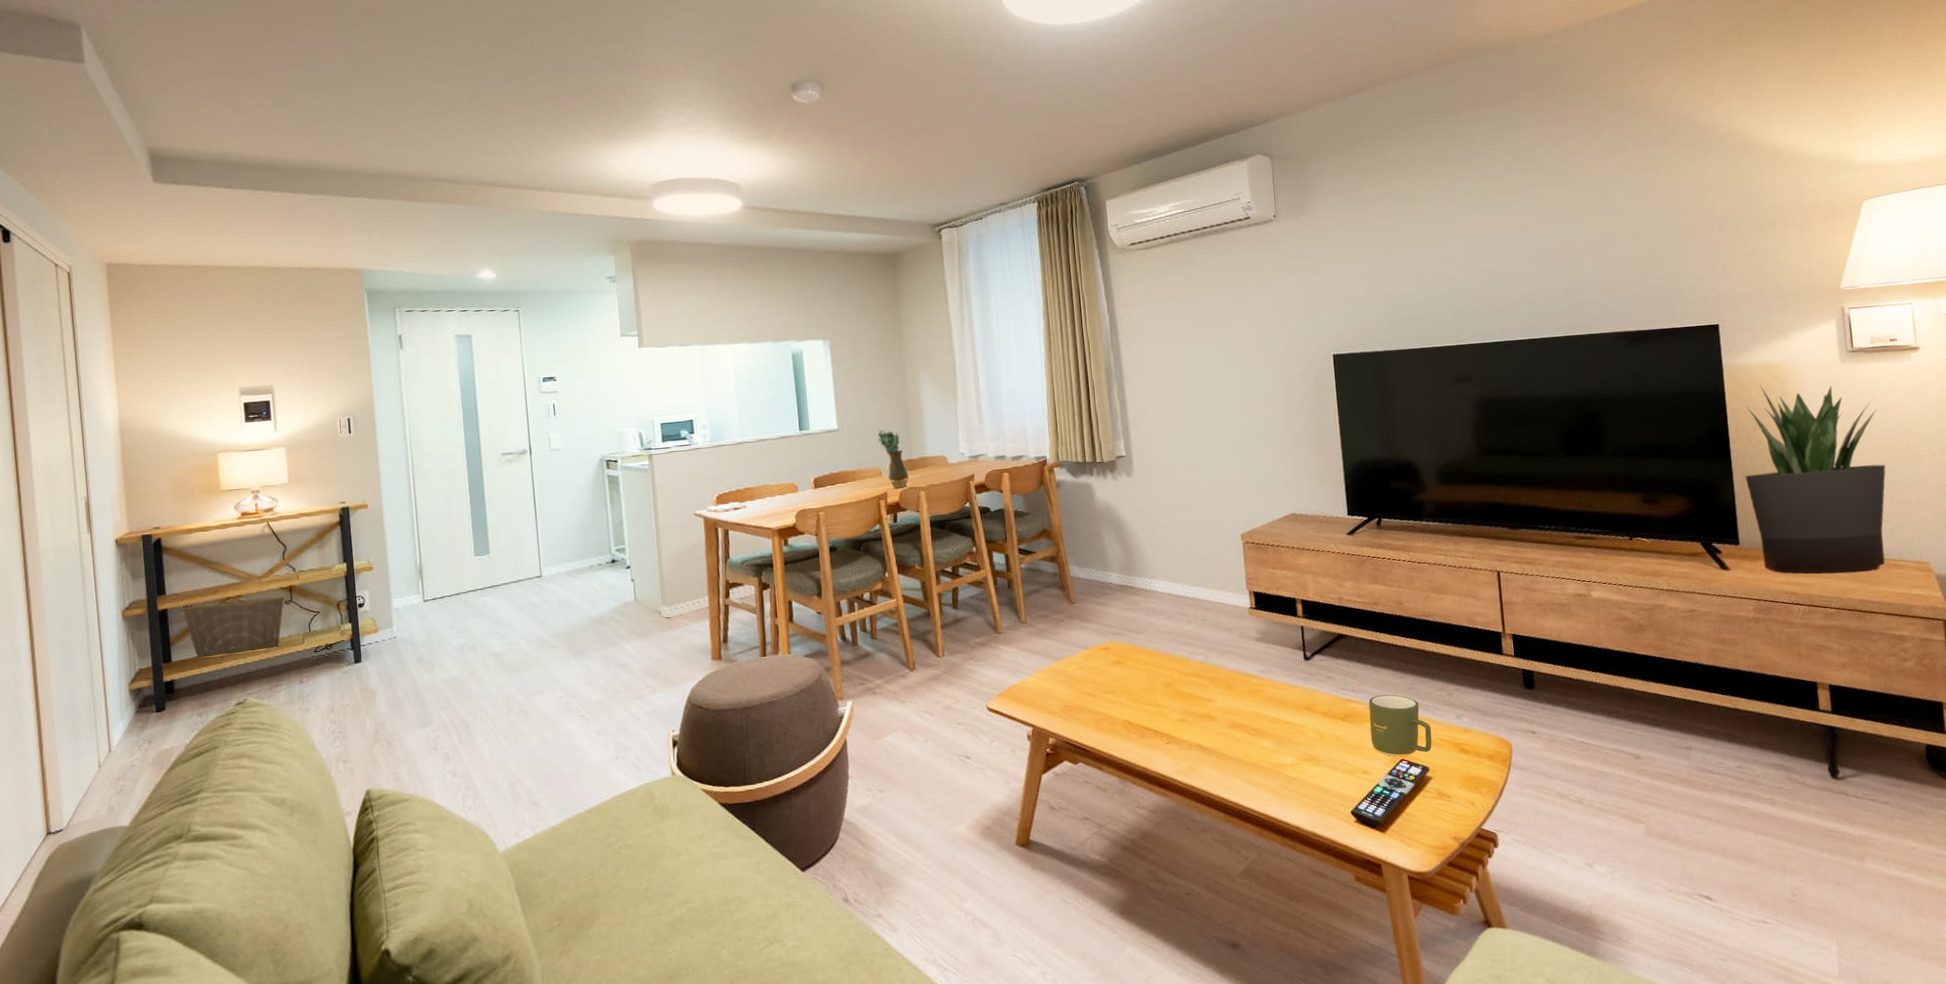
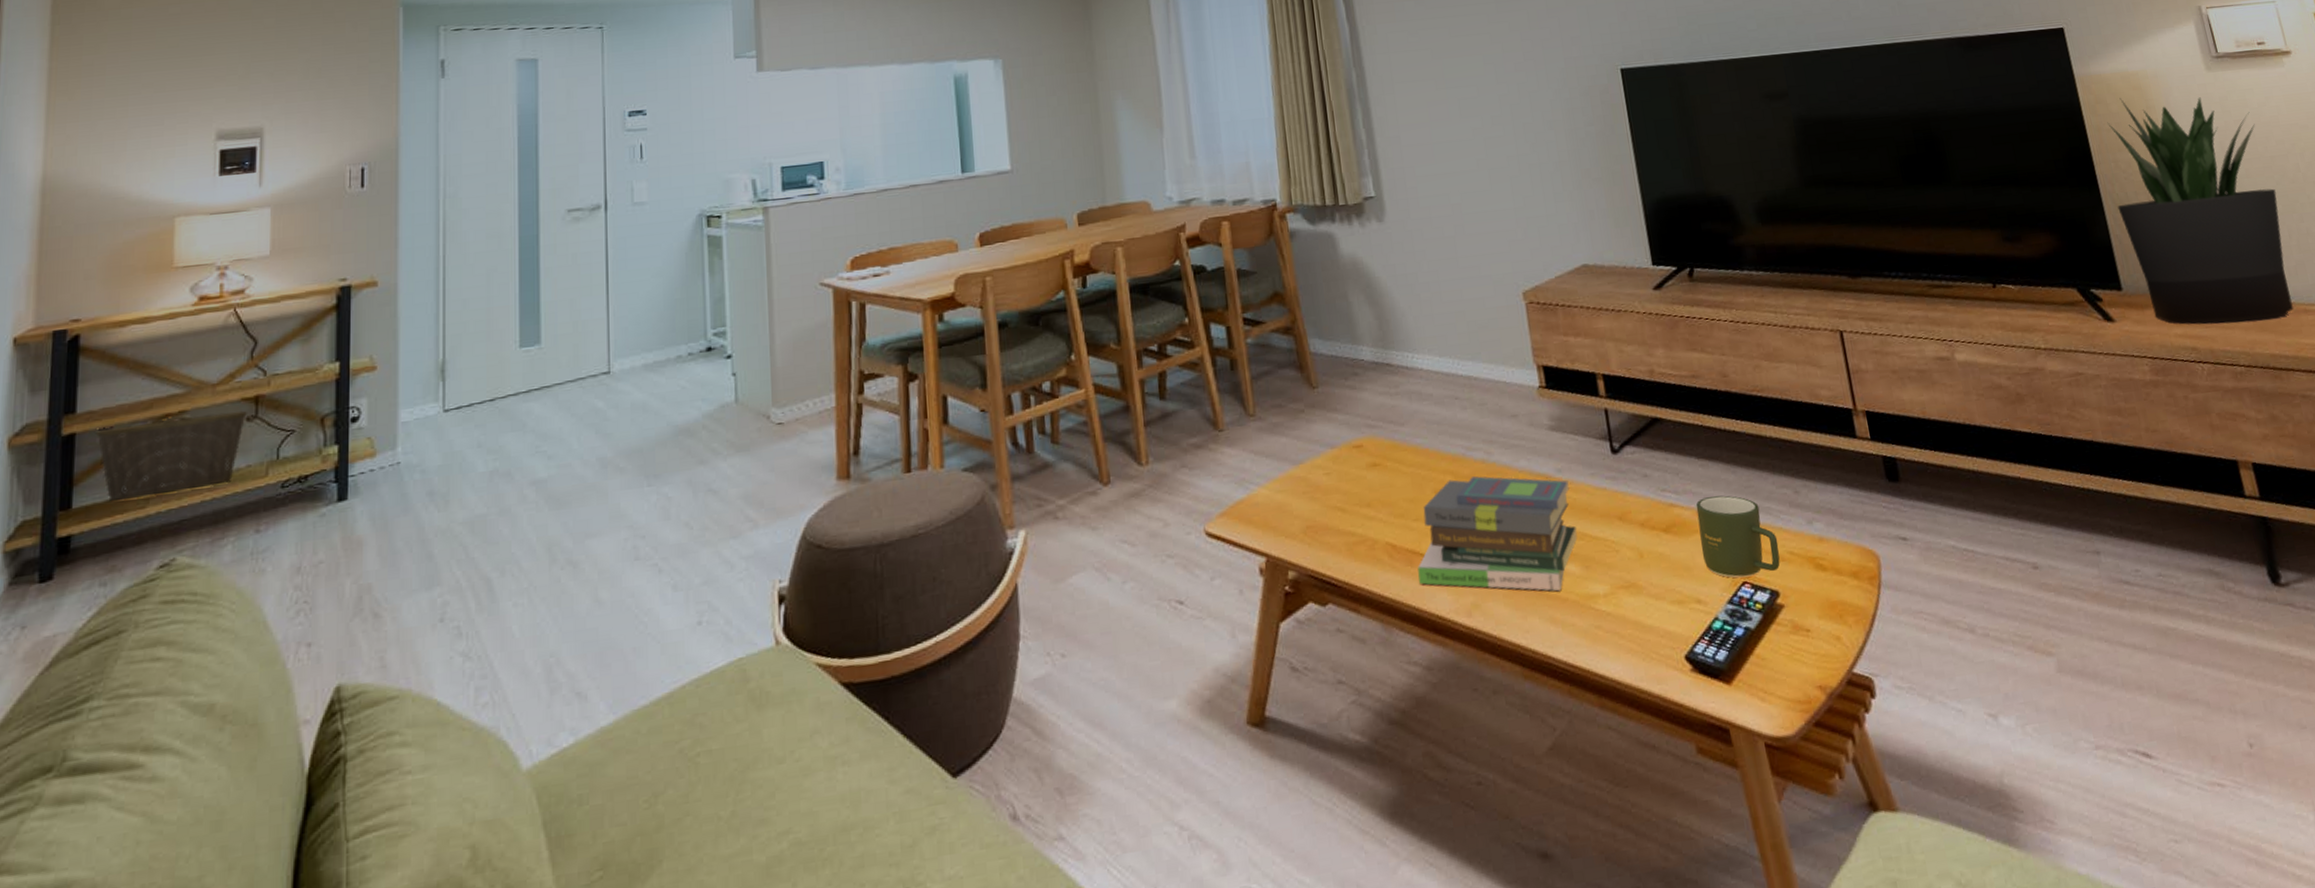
vase: present [877,428,909,489] -> none [1062,168,1102,245]
books: none [1148,673,1273,761] -> present [1417,476,1578,592]

